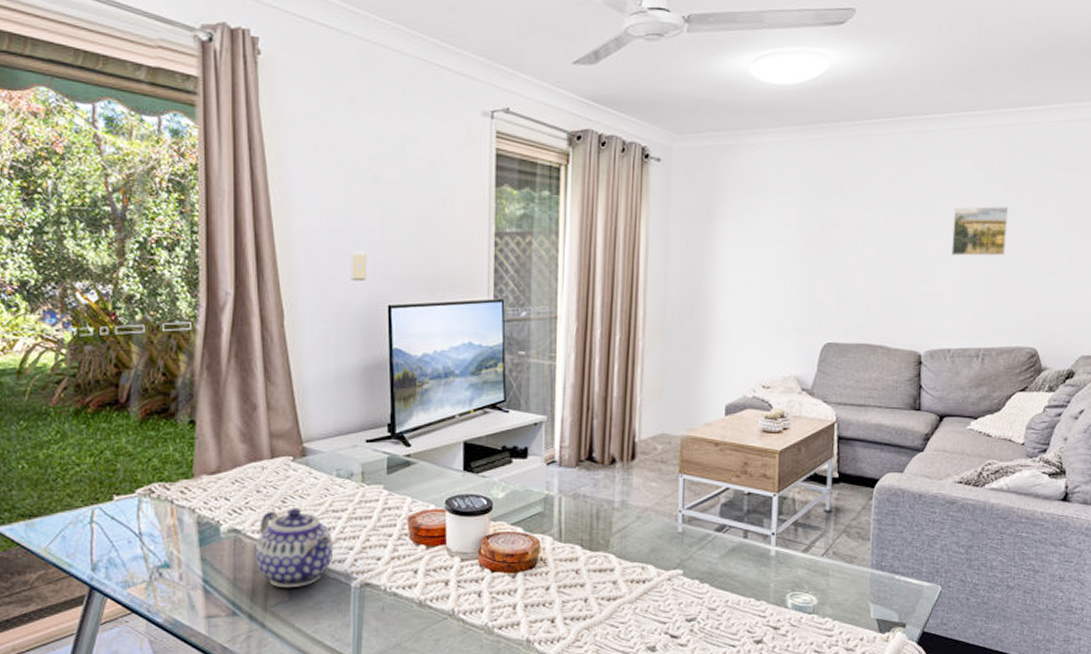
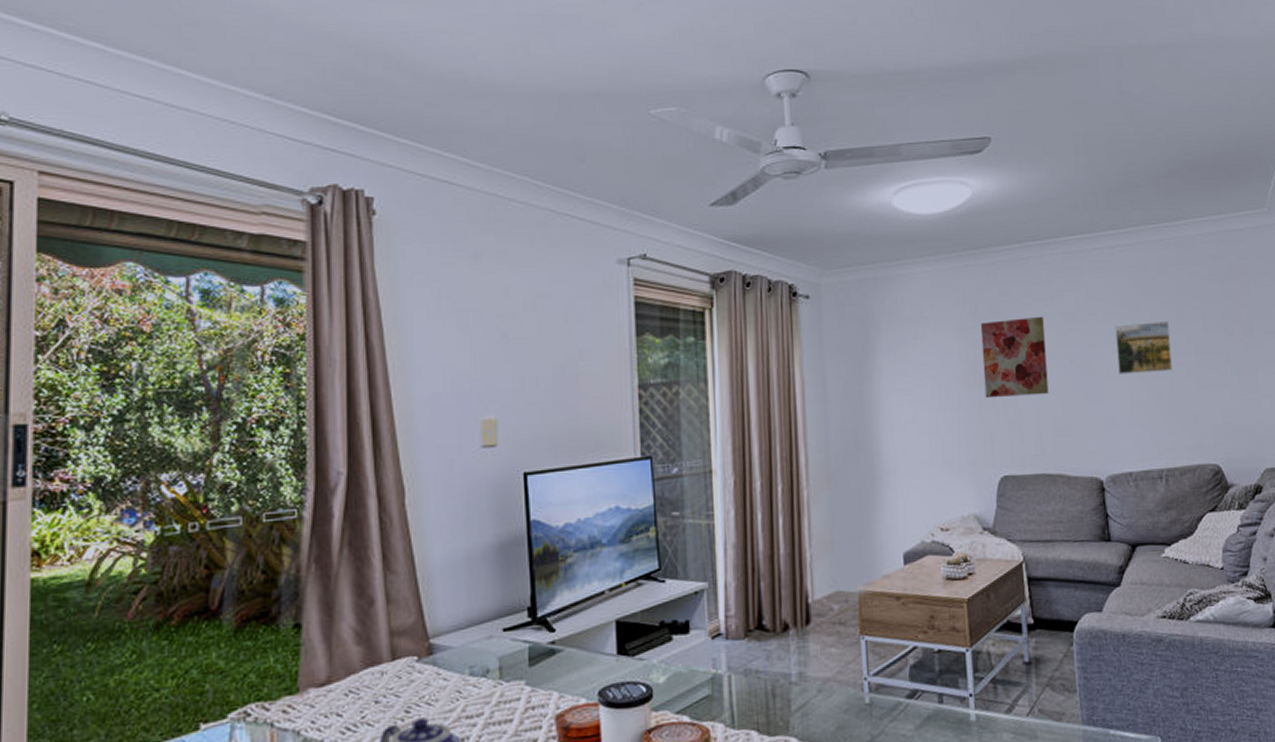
wall art: none [819,193,885,270] -> present [980,316,1049,399]

